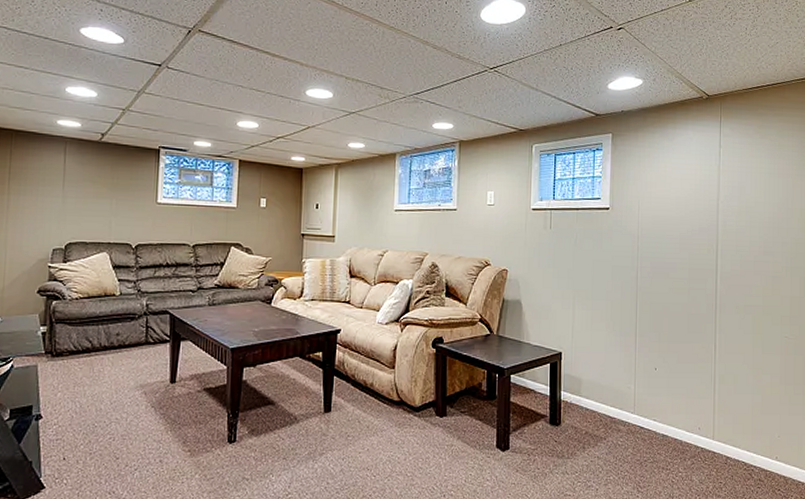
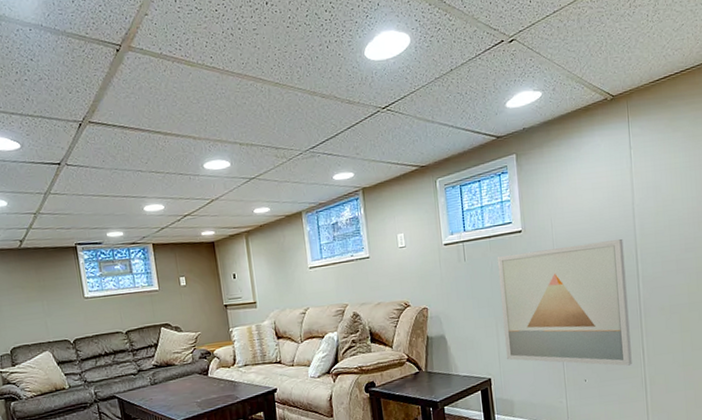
wall art: none [579,229,705,360] -> present [497,238,632,366]

